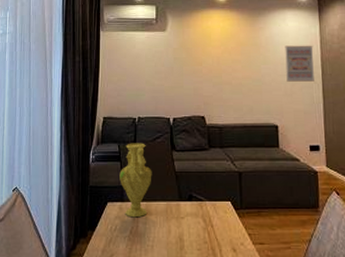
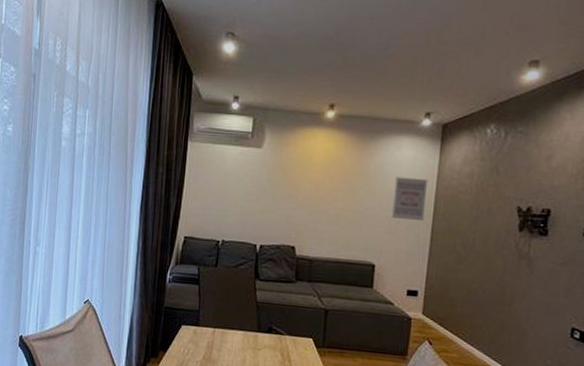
vase: present [119,143,152,218] -> none [196,266,232,344]

